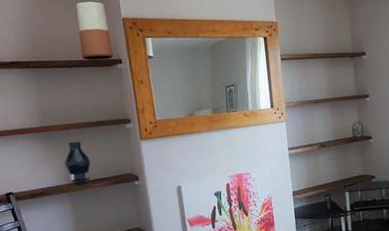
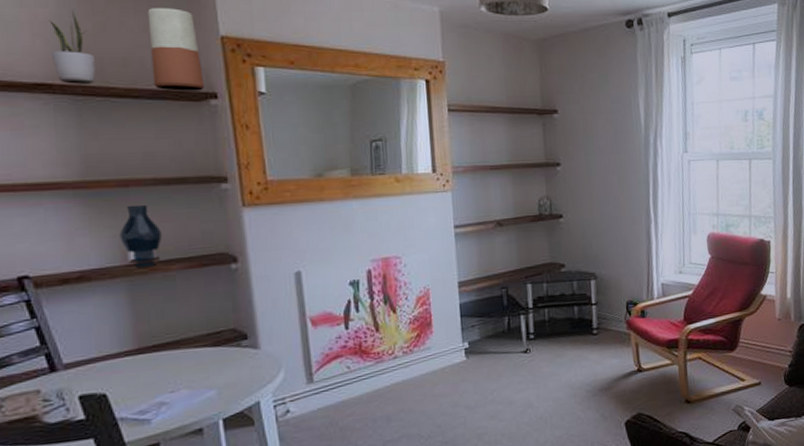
potted plant: none [18,10,47,61] -> present [49,10,96,84]

